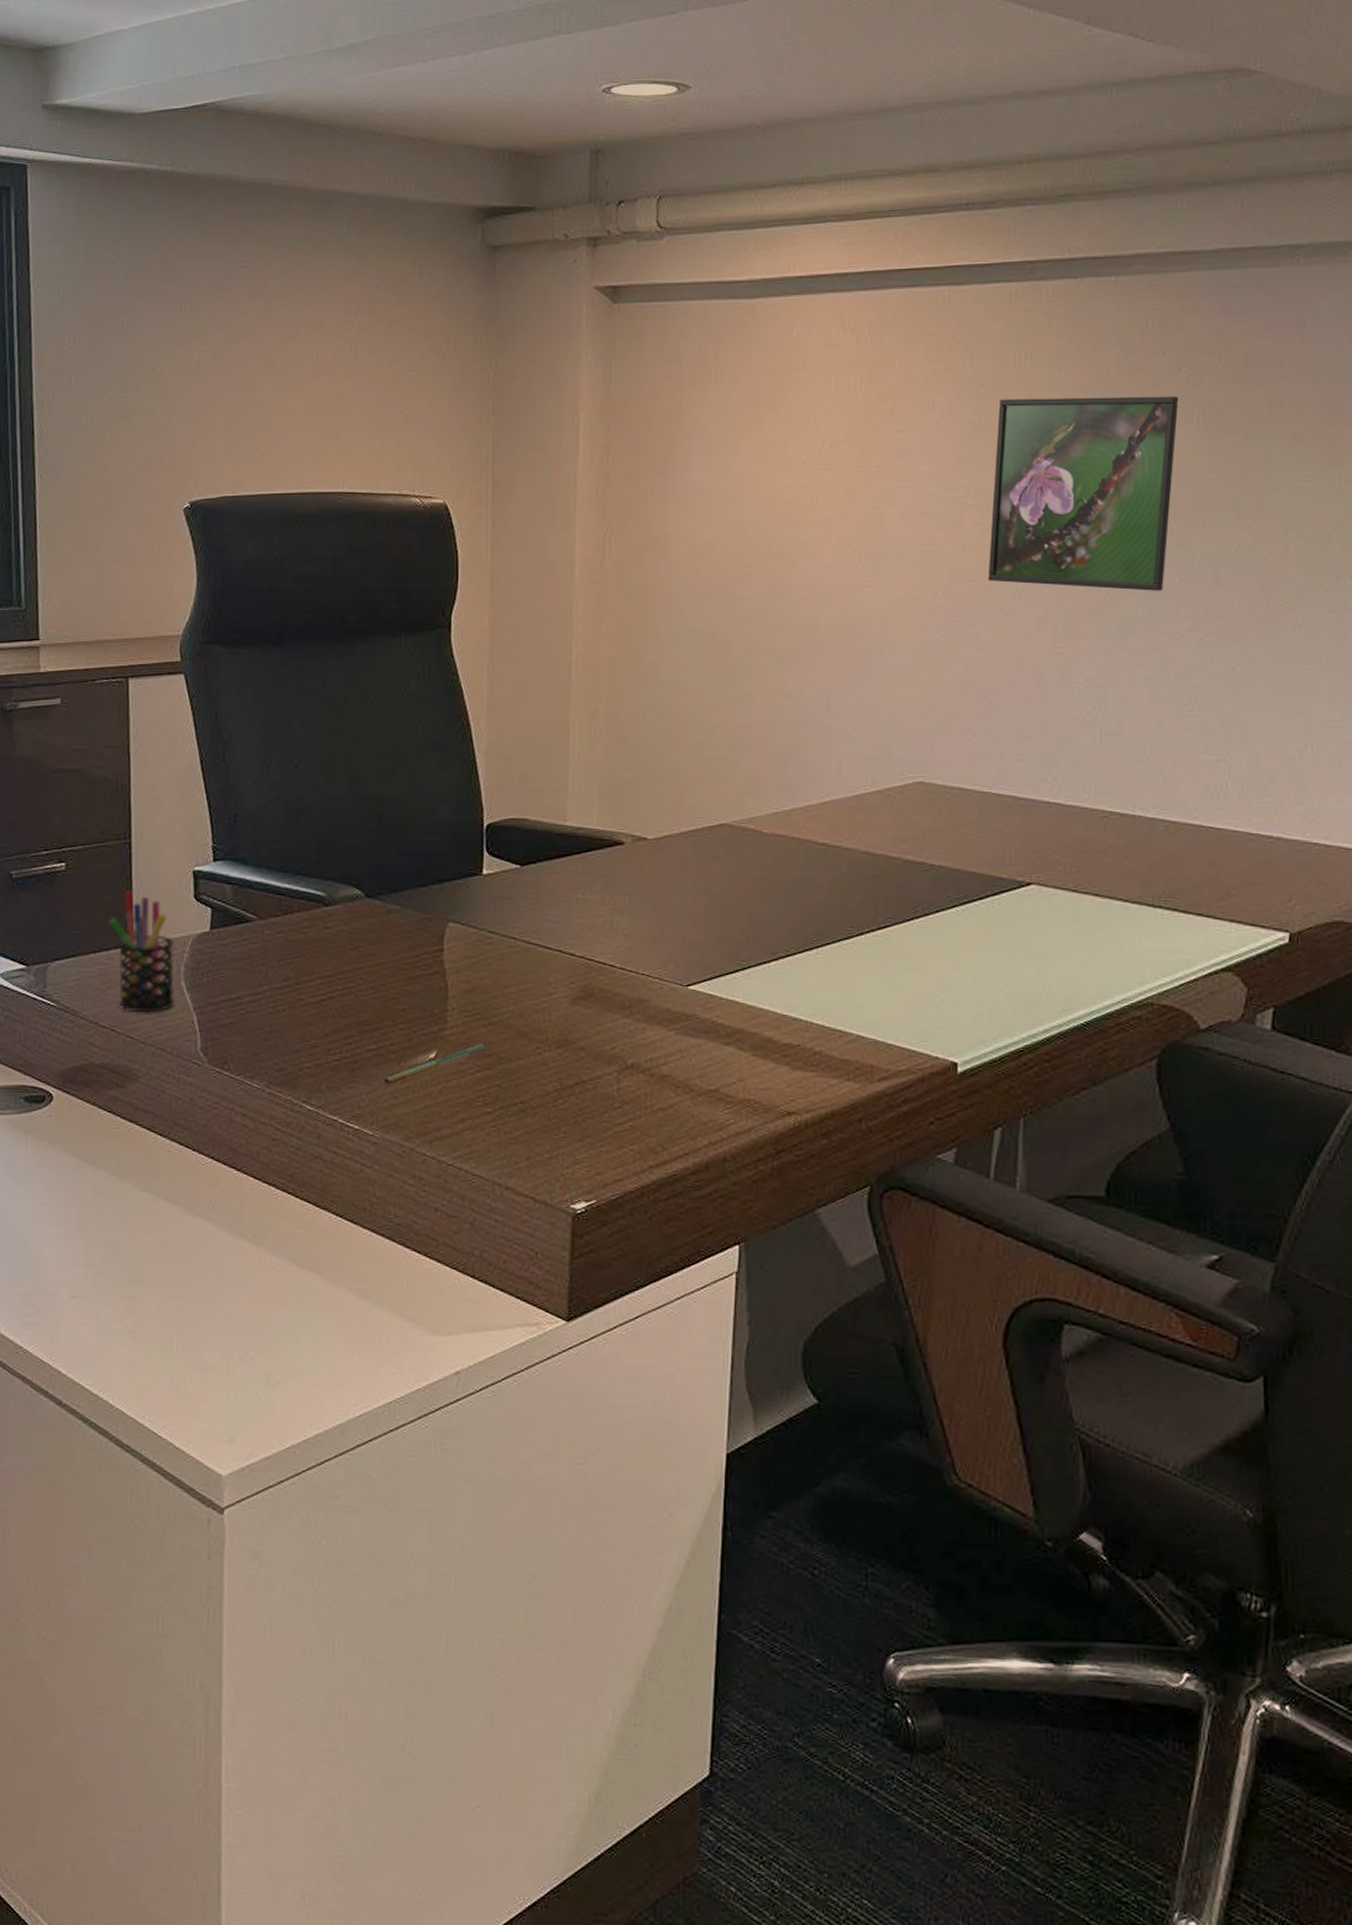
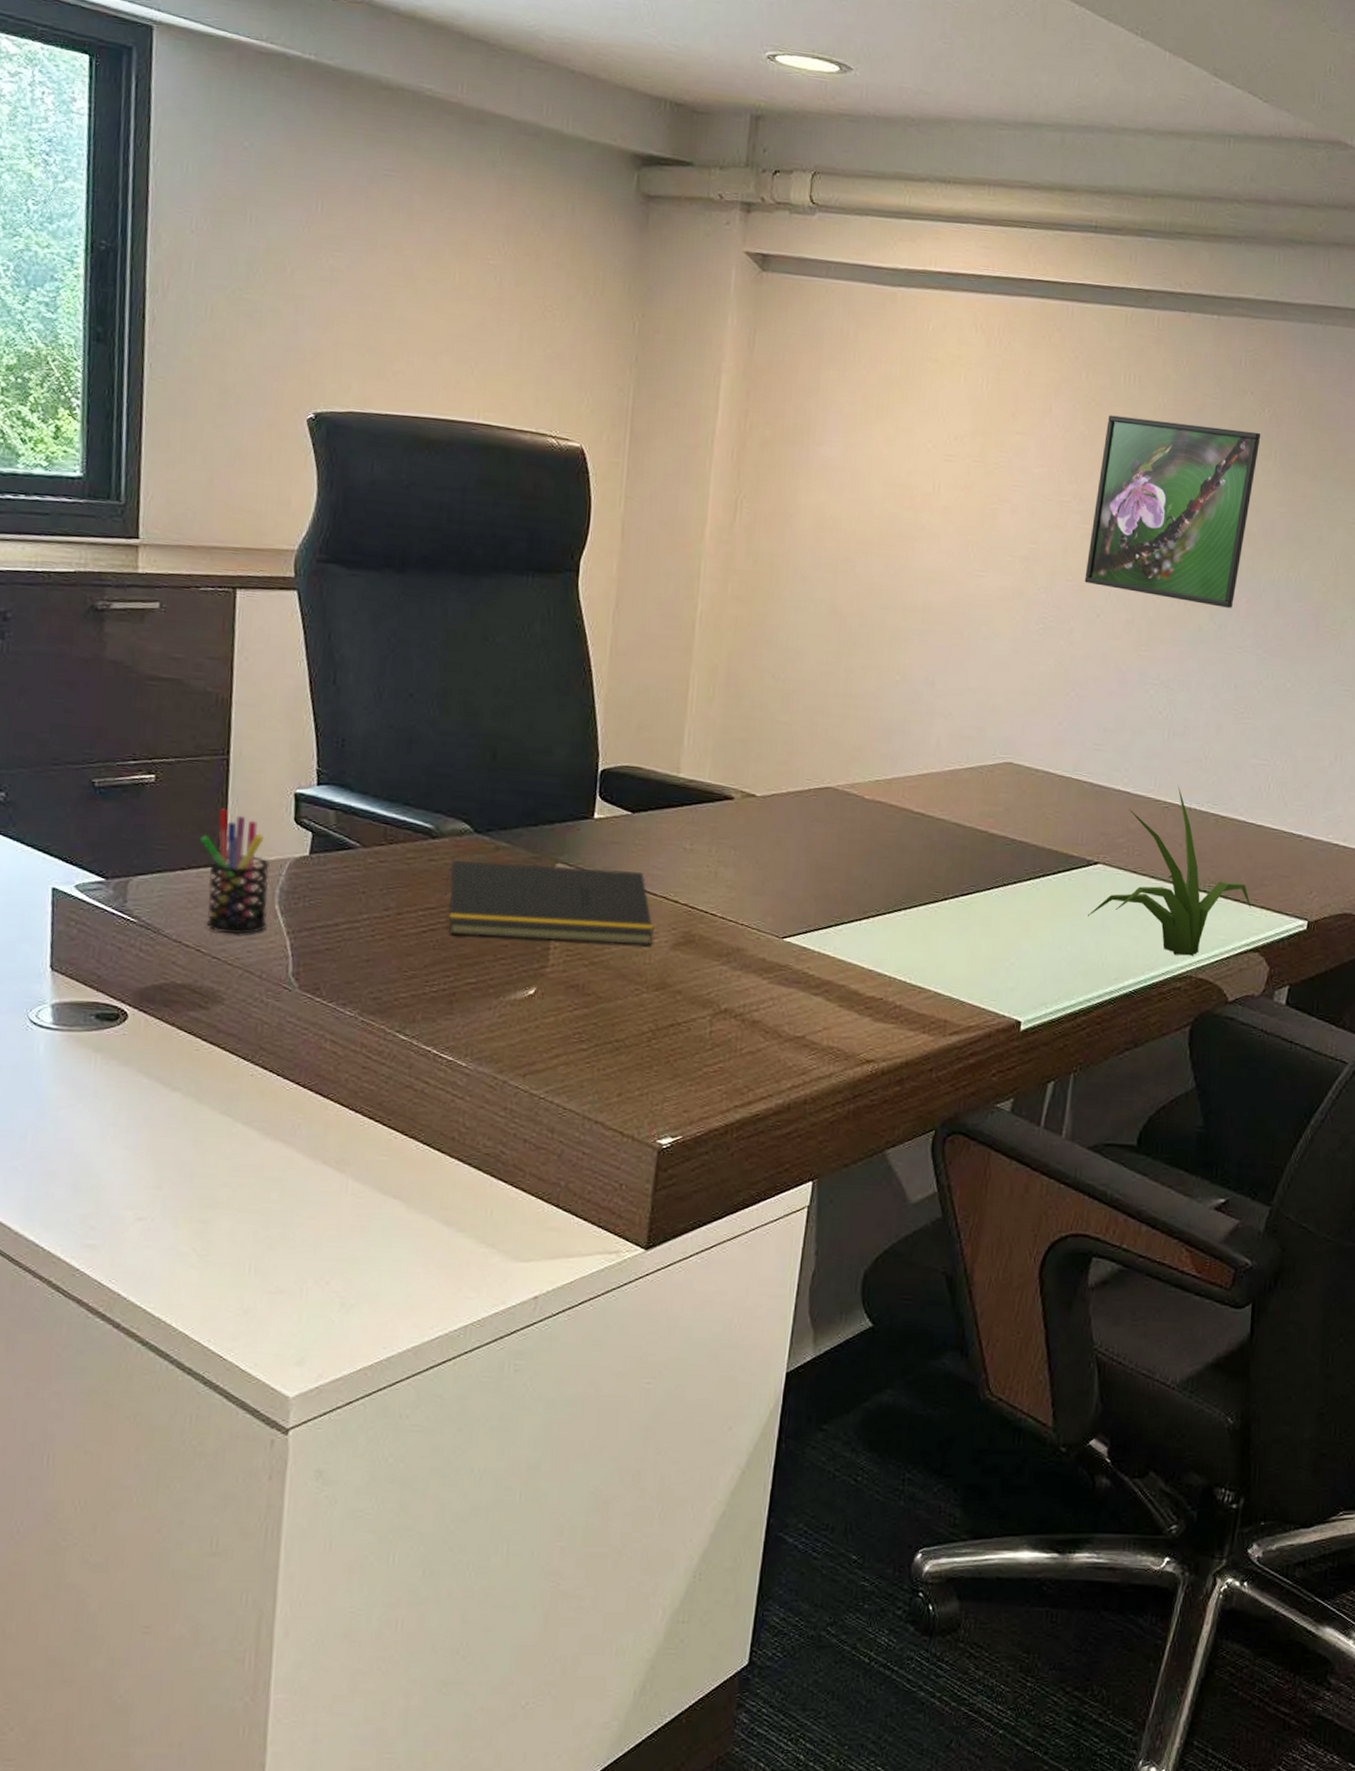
notepad: none [340,925,551,1003] -> present [444,860,654,946]
pen: present [383,1044,485,1086] -> none [480,983,585,1019]
plant: none [1024,792,1219,980] -> present [1088,786,1252,956]

